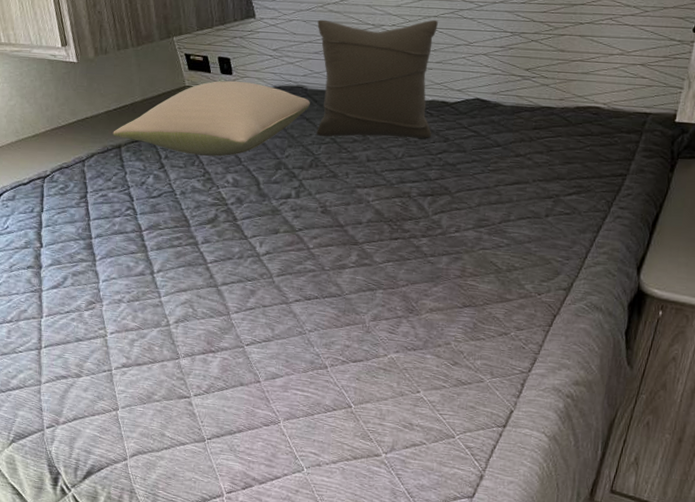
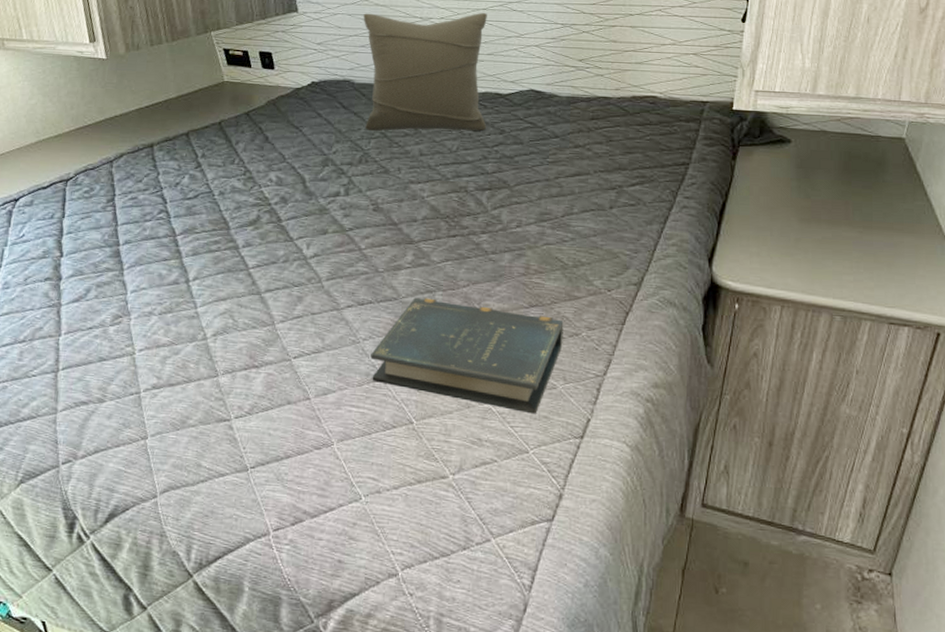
pillow: present [112,80,310,157] -> none [144,75,358,154]
book: none [315,295,495,404] -> present [370,297,564,414]

